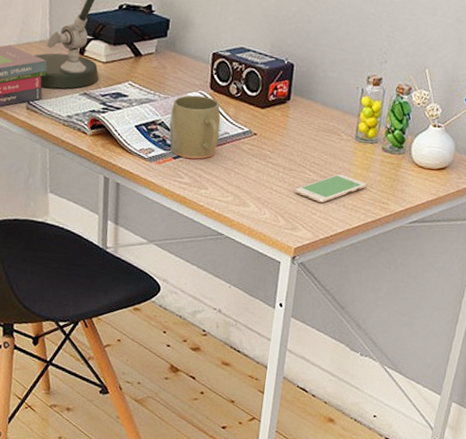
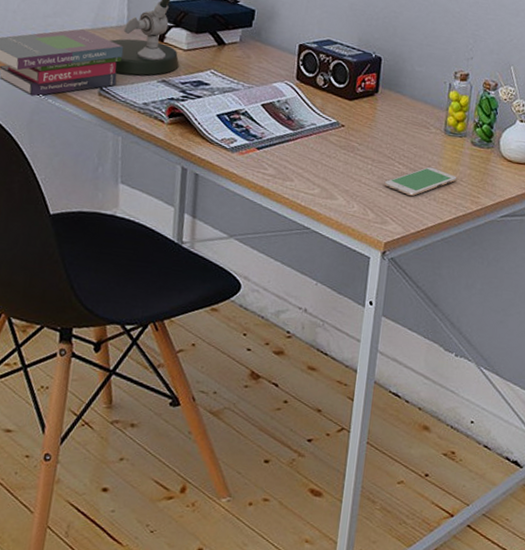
mug: present [169,95,221,159] -> none [253,85,307,150]

